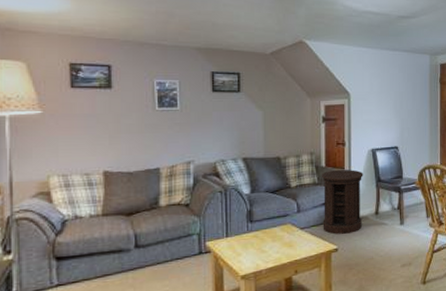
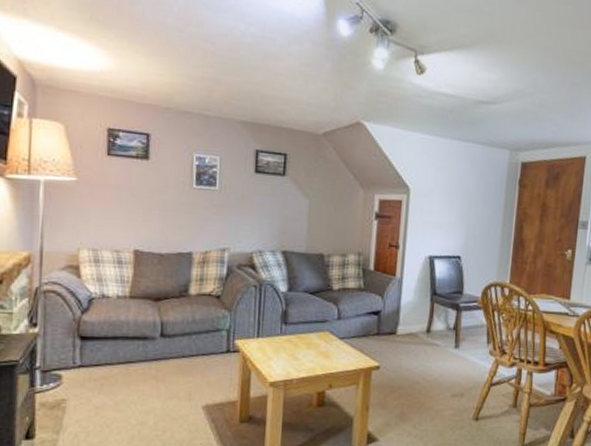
side table: present [321,170,363,235] -> none [364,276,417,352]

